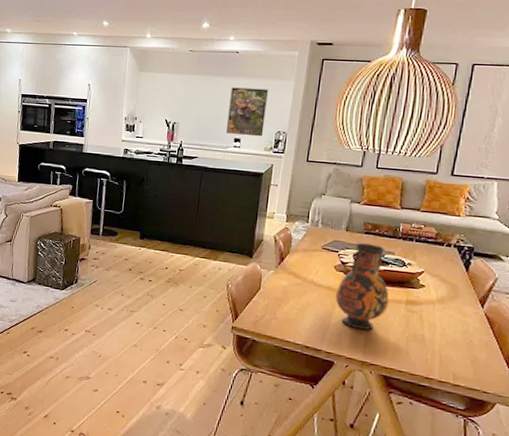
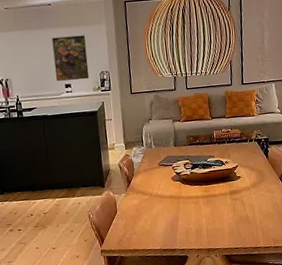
vase: present [335,243,389,330] -> none [177,152,218,225]

